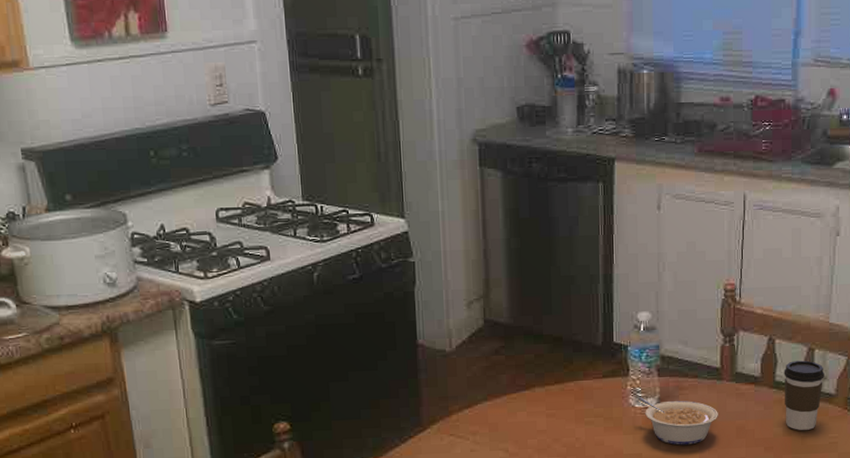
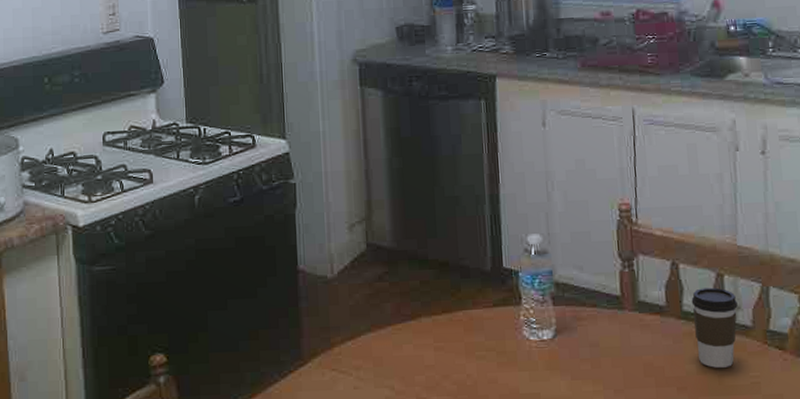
legume: present [638,397,718,445] -> none [532,328,622,384]

